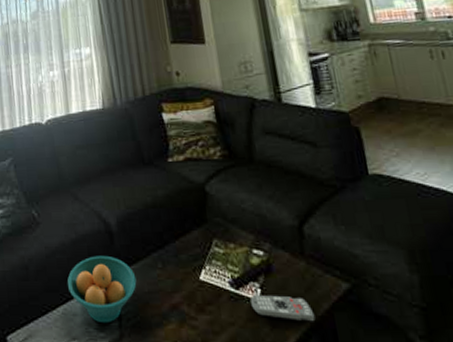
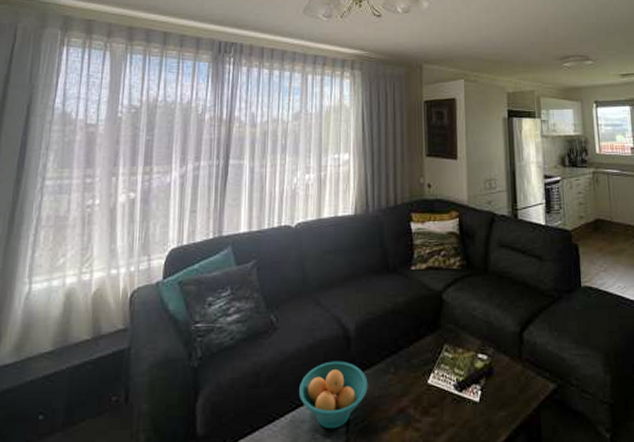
remote control: present [251,295,316,322] -> none [471,396,525,421]

